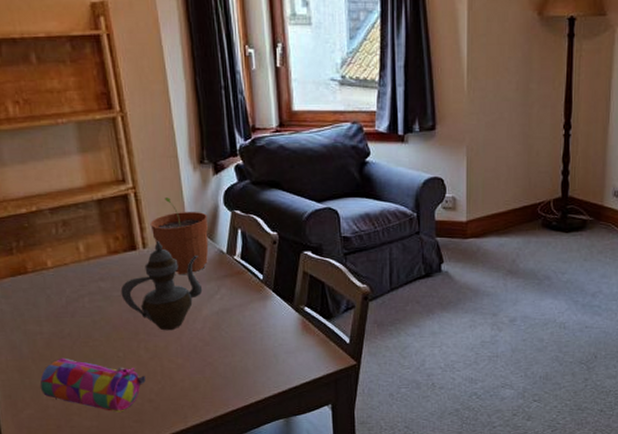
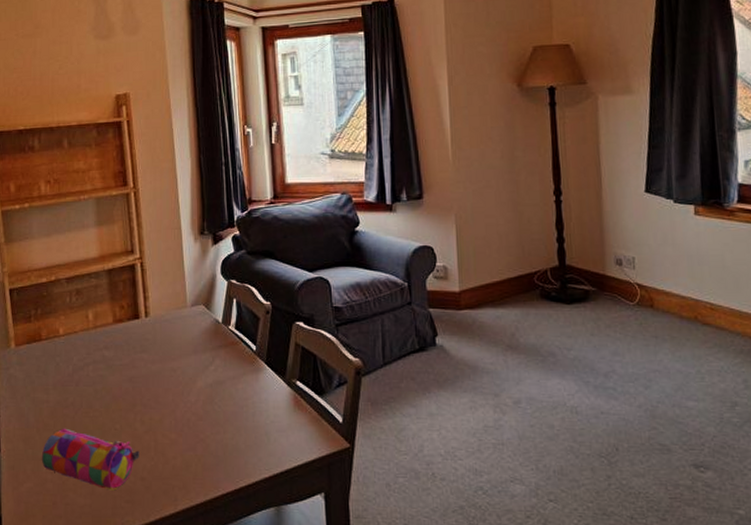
teapot: present [120,240,203,331] -> none [122,309,198,403]
plant pot: present [150,197,209,274] -> none [153,267,205,344]

